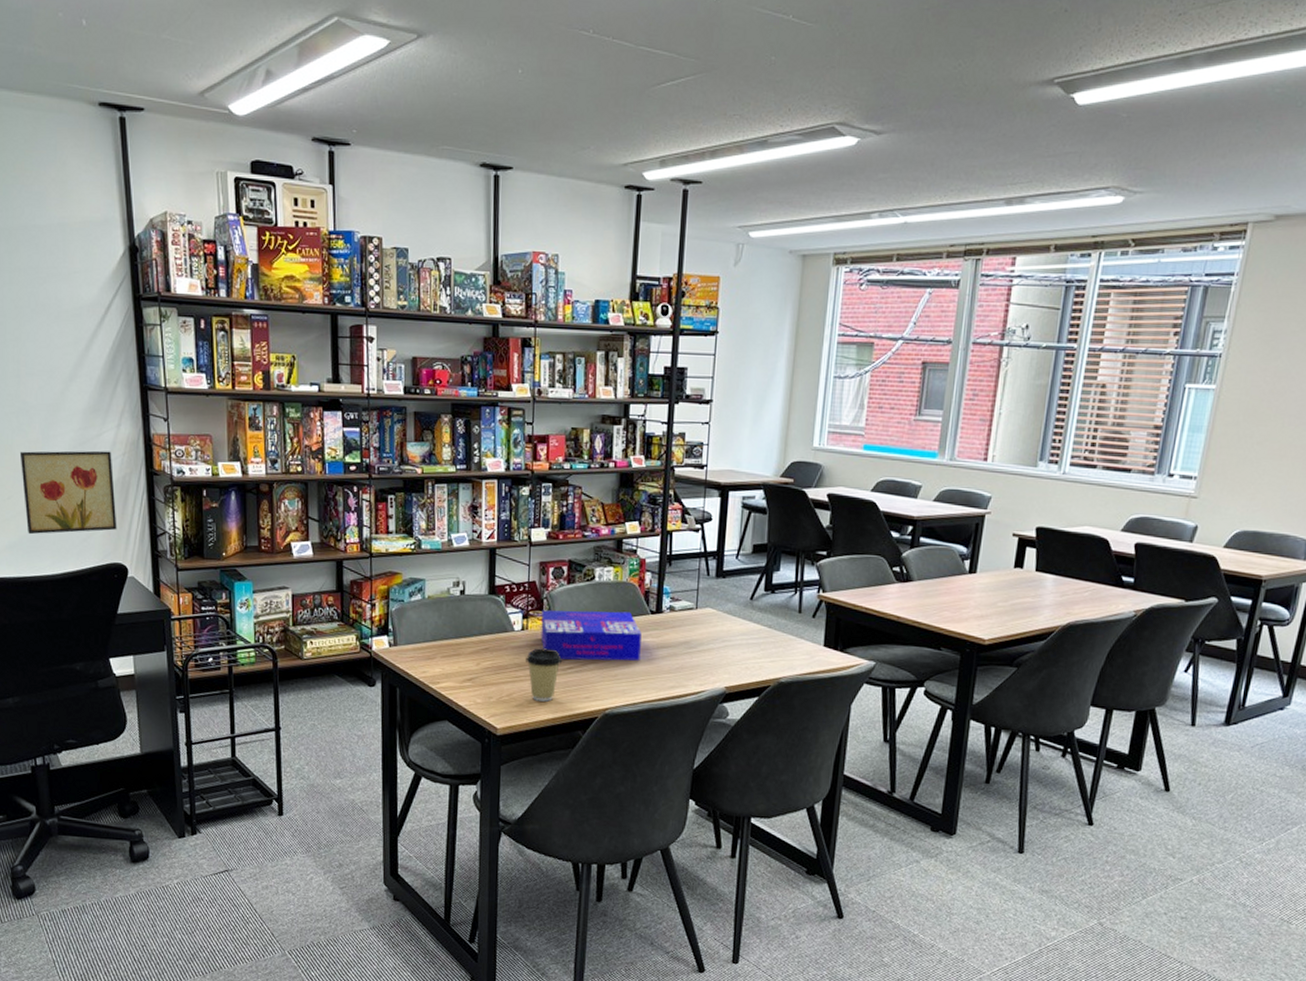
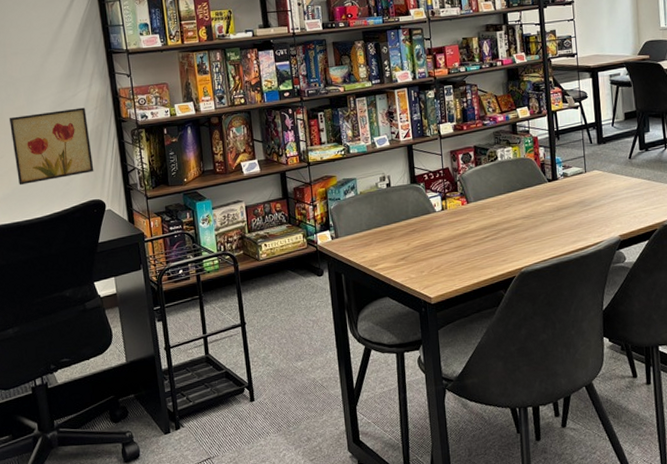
coffee cup: present [526,648,563,702] -> none [448,223,480,269]
board game: present [541,610,642,661] -> none [457,183,545,231]

